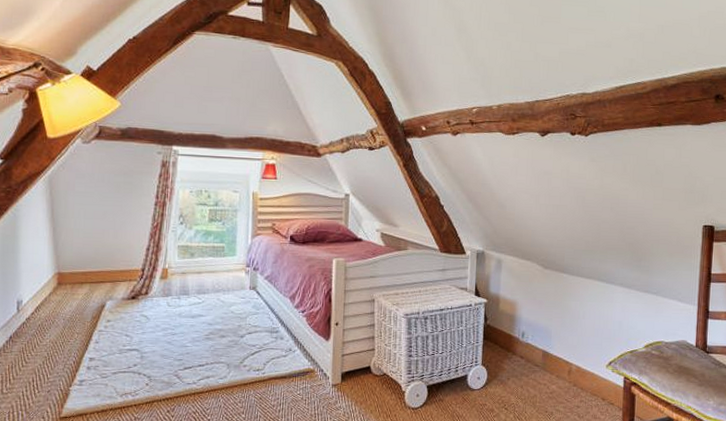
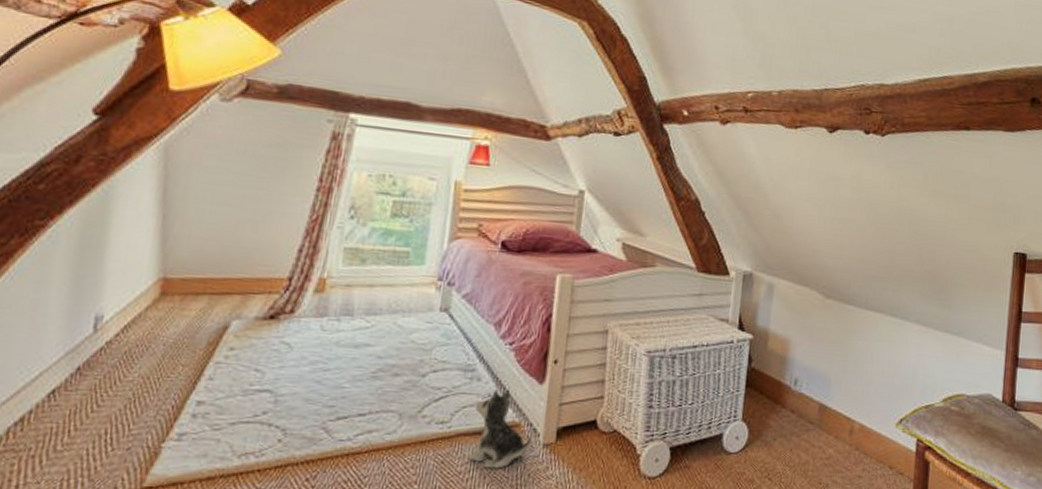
plush toy: none [278,345,323,403] -> present [467,389,532,469]

